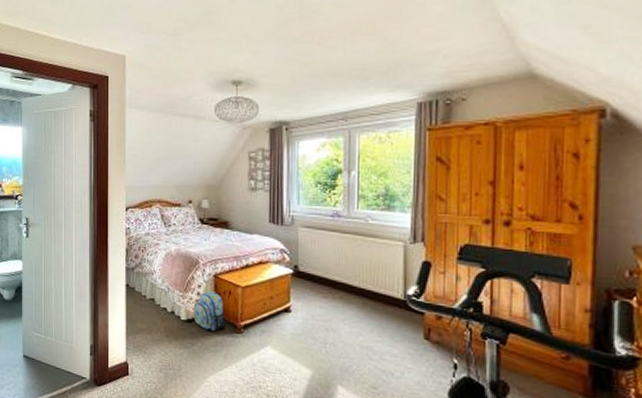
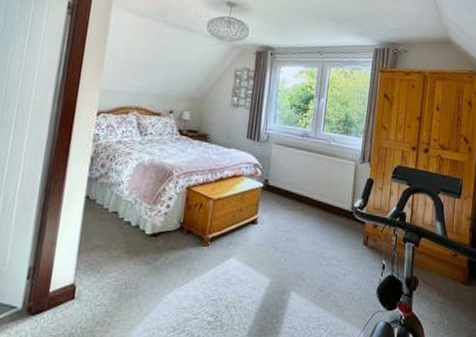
backpack: present [193,290,226,332] -> none [159,203,194,246]

